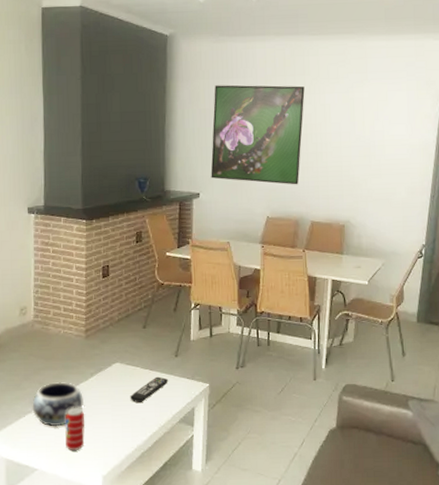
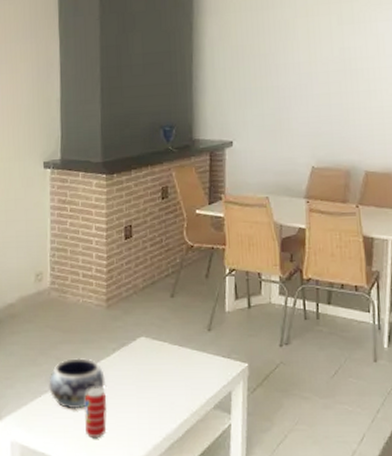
remote control: present [130,376,169,403] -> none [157,354,201,385]
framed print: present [211,85,305,185] -> none [245,14,353,129]

